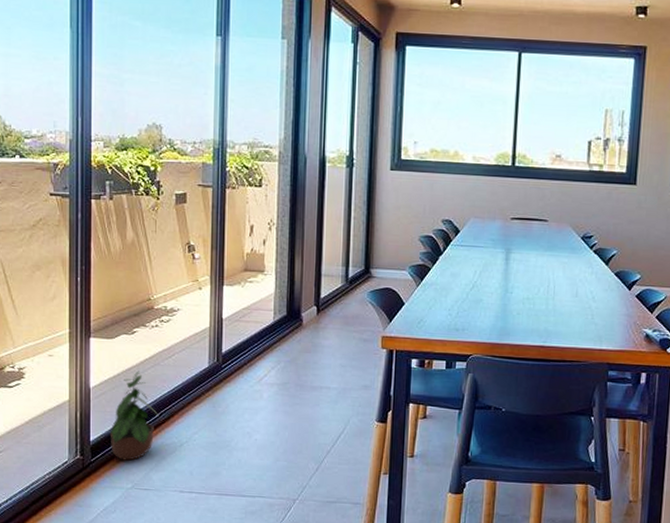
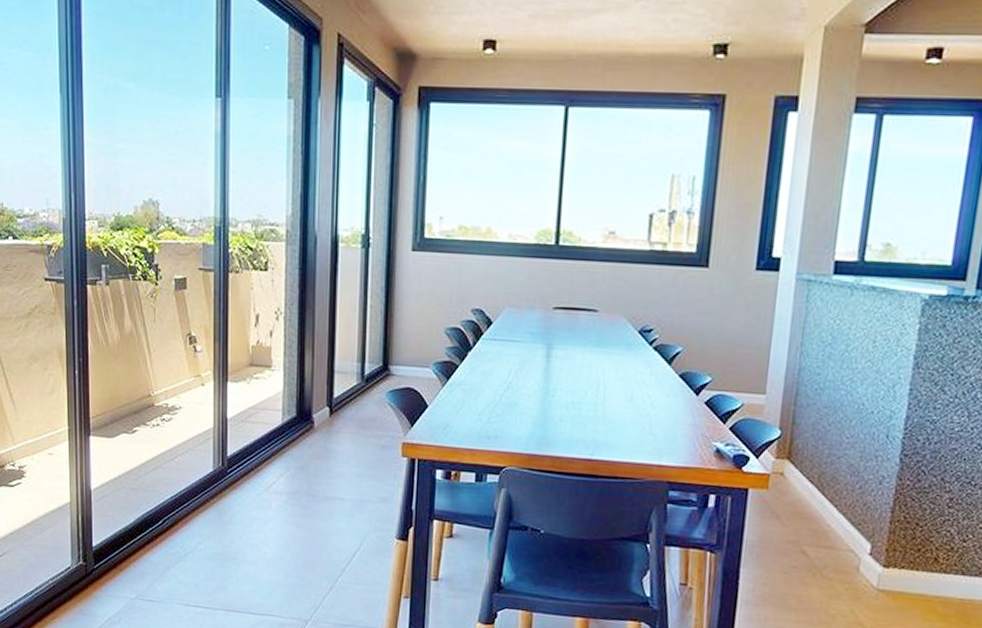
potted plant: present [109,371,159,461] -> none [112,473,162,569]

